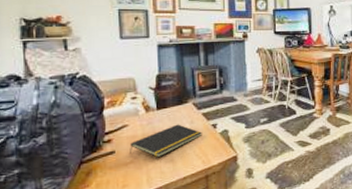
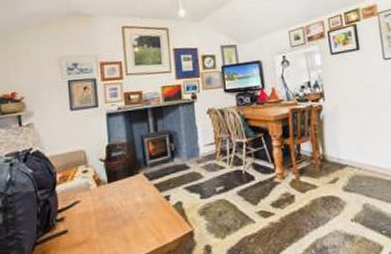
notepad: present [129,124,202,158] -> none [82,197,155,236]

